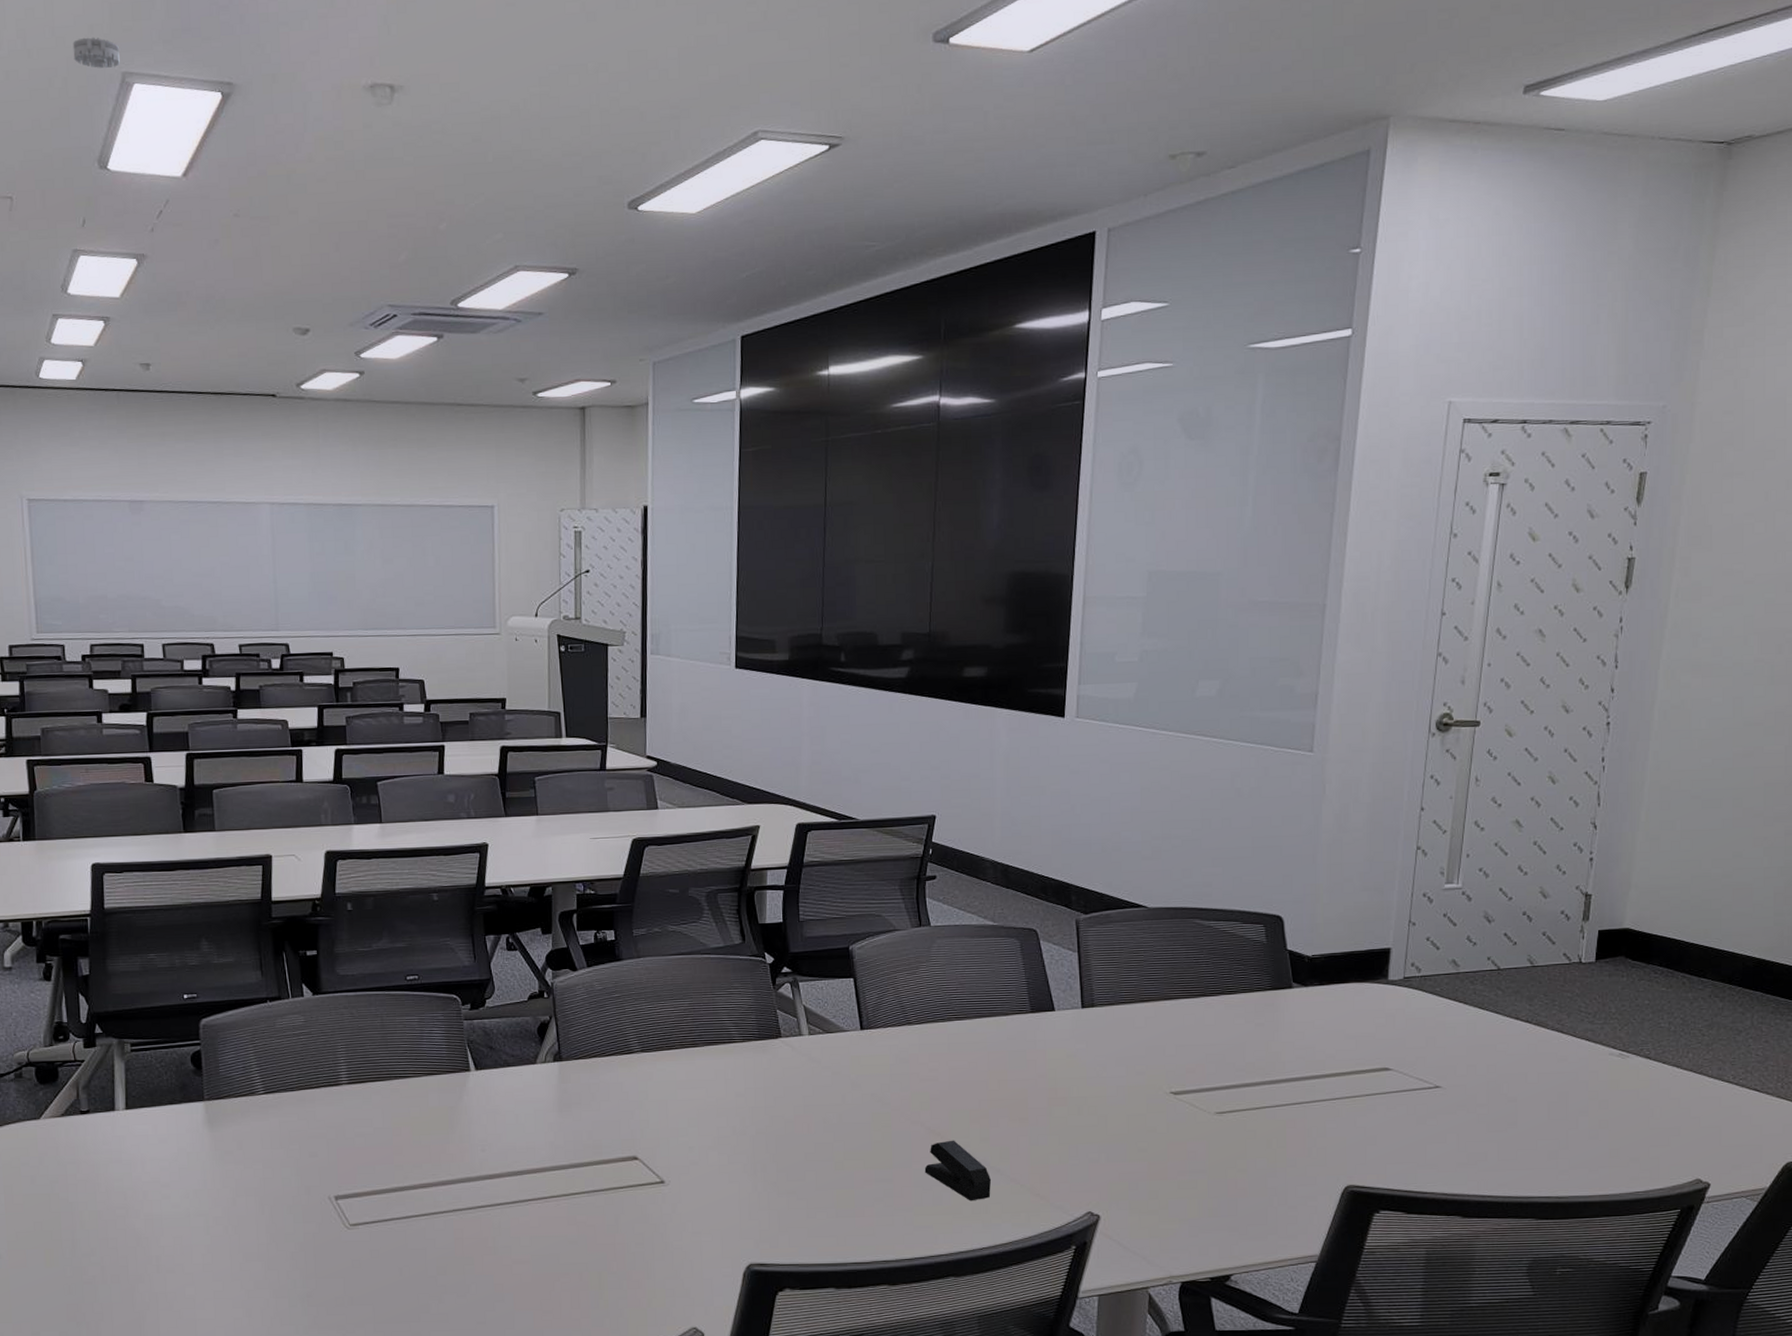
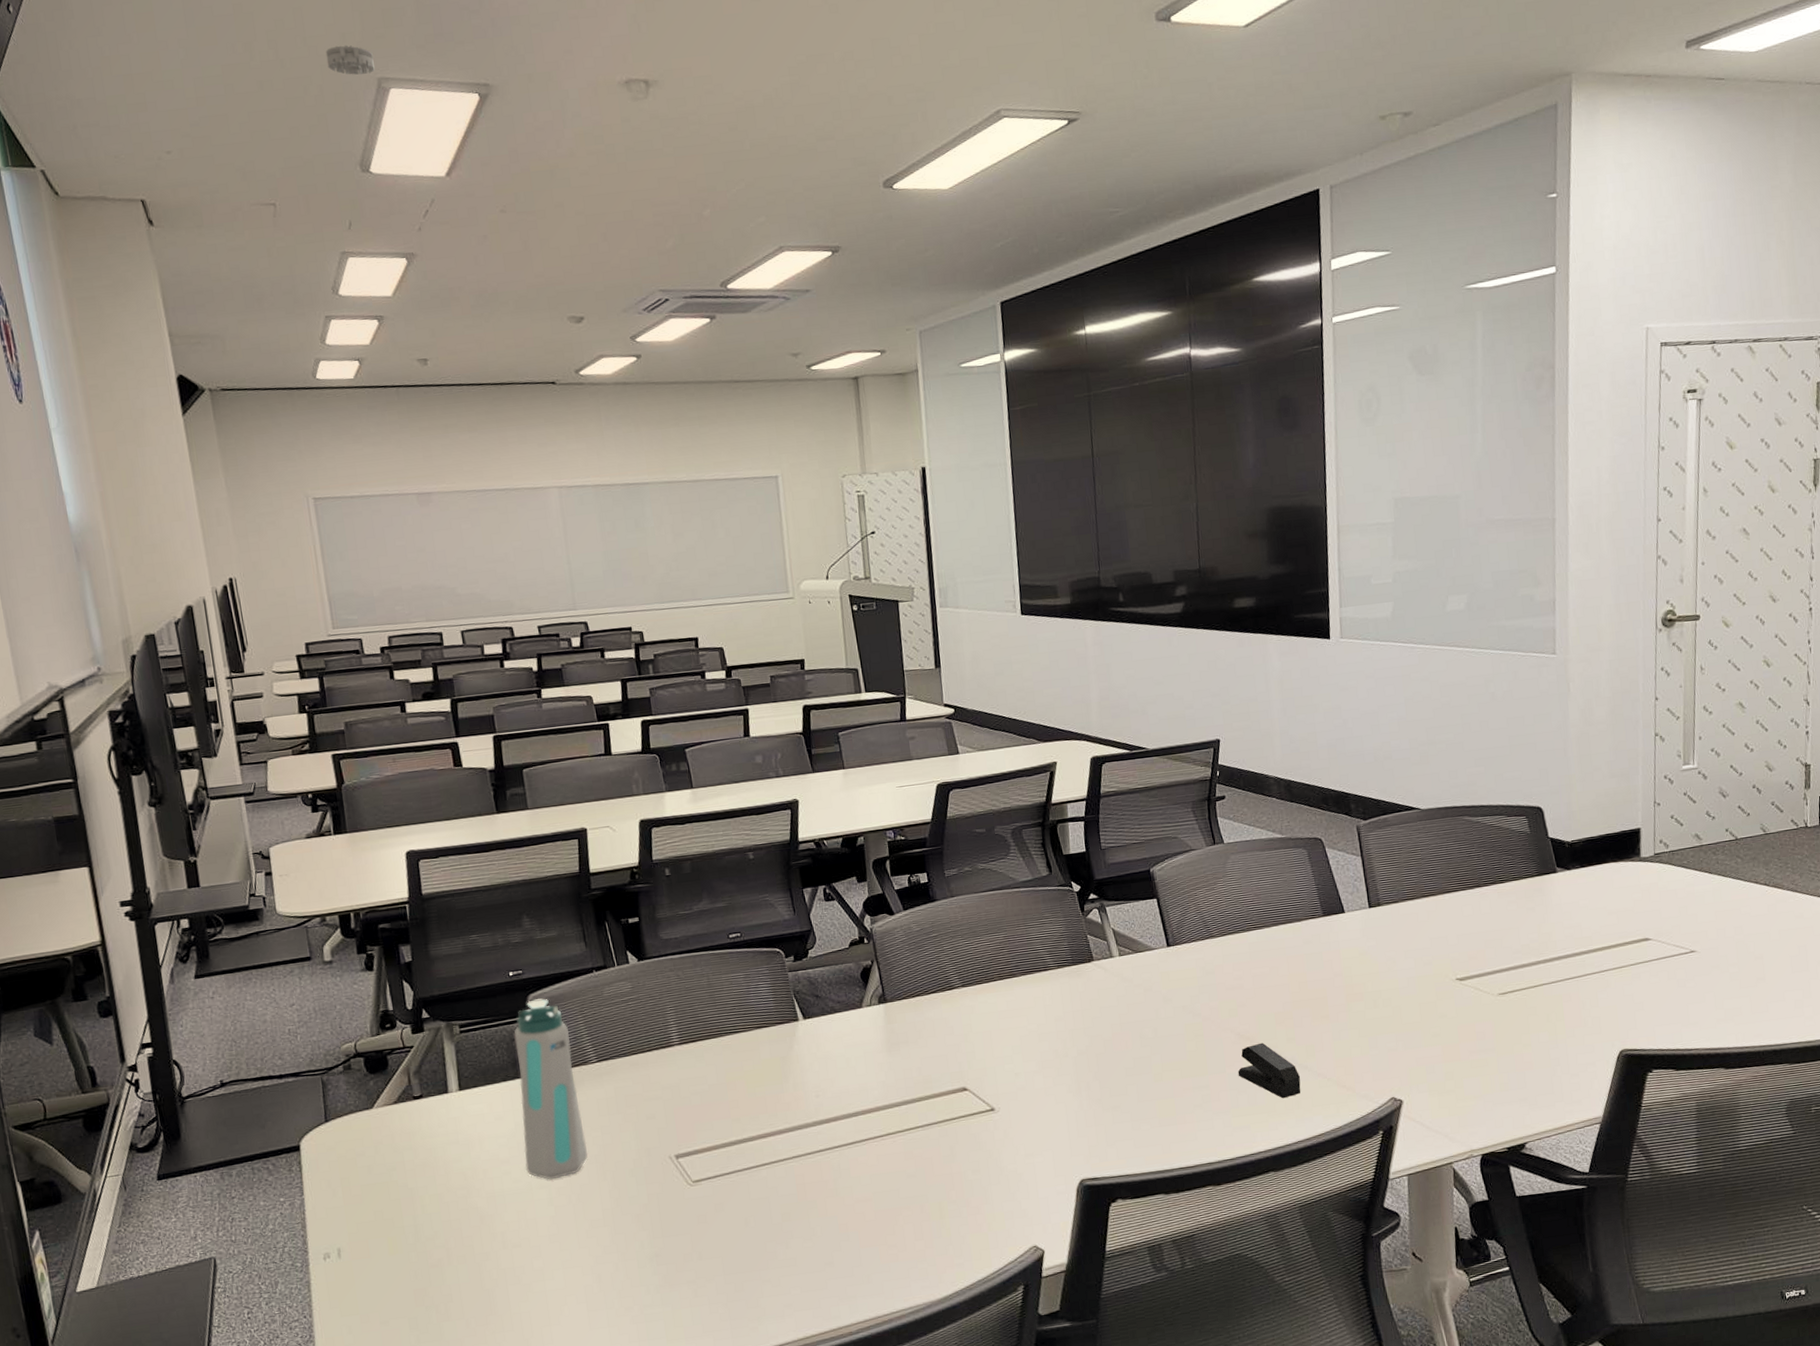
water bottle: none [184,1024,248,1208] -> present [514,998,588,1180]

